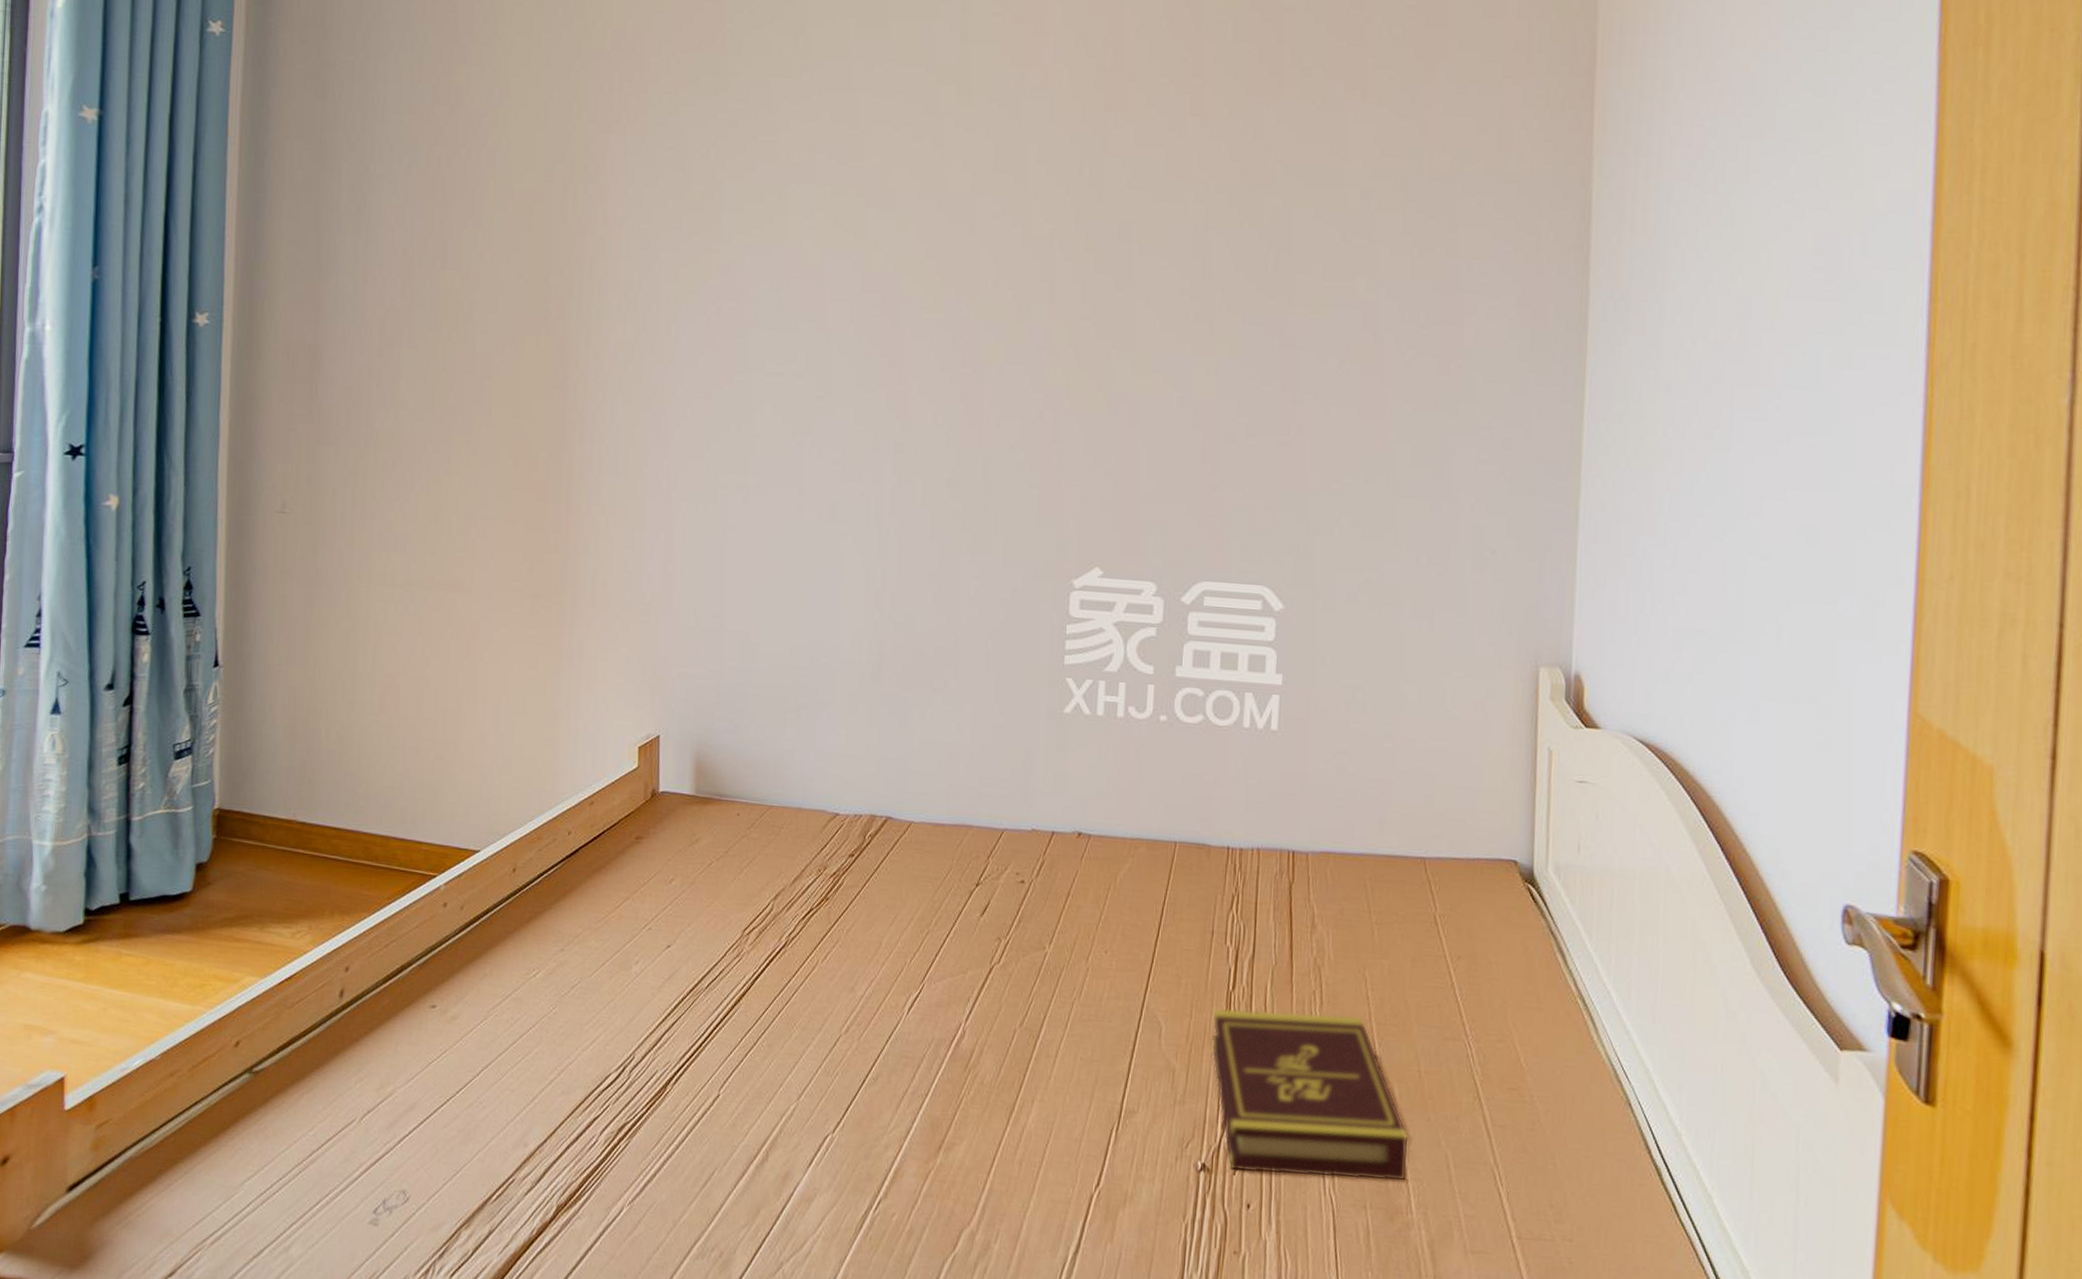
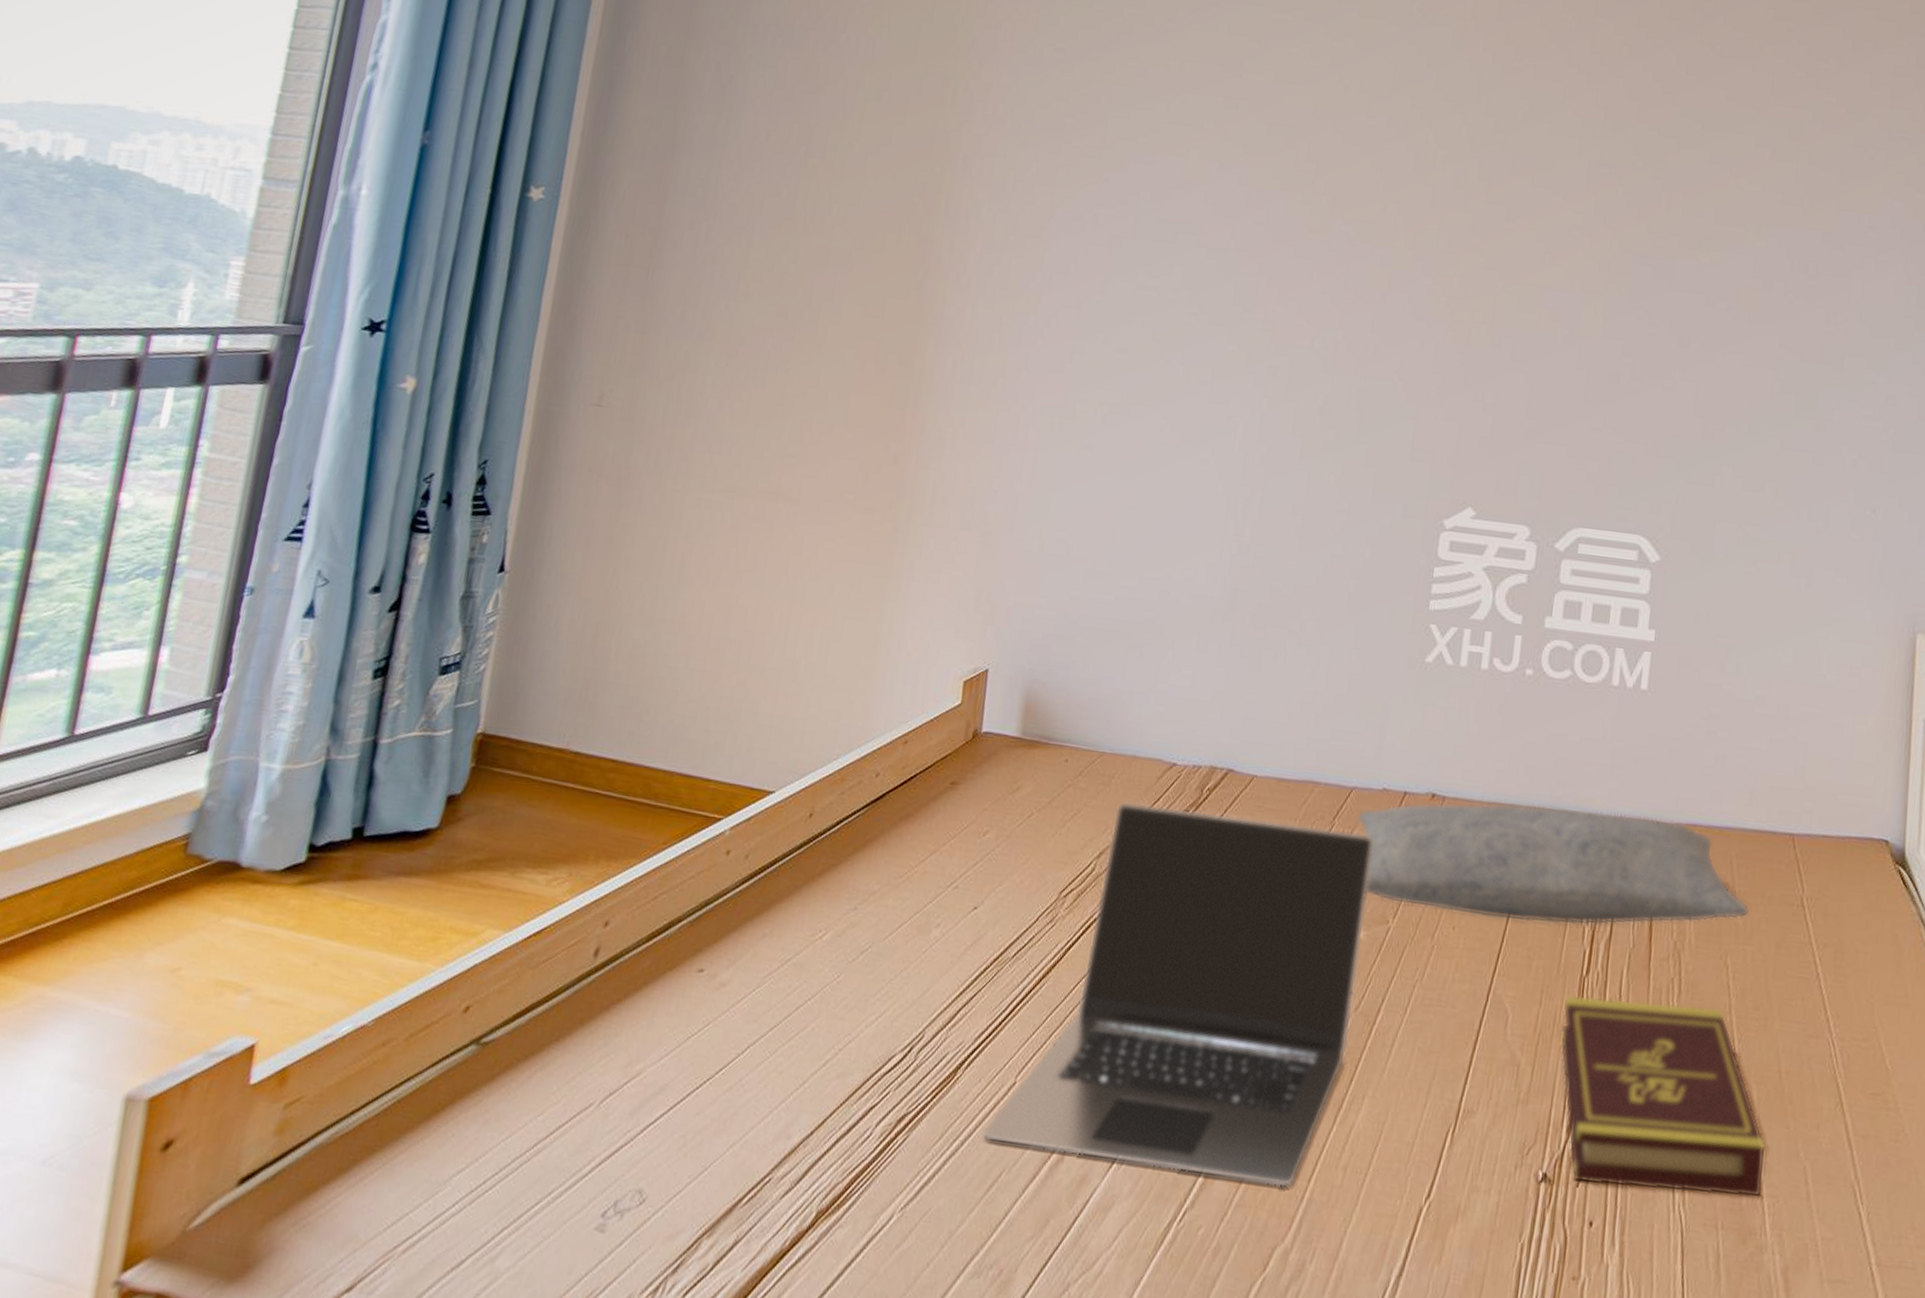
laptop: none [694,848,1027,1179] -> present [982,800,1374,1187]
pillow: none [1009,838,1384,946] -> present [1357,802,1749,926]

